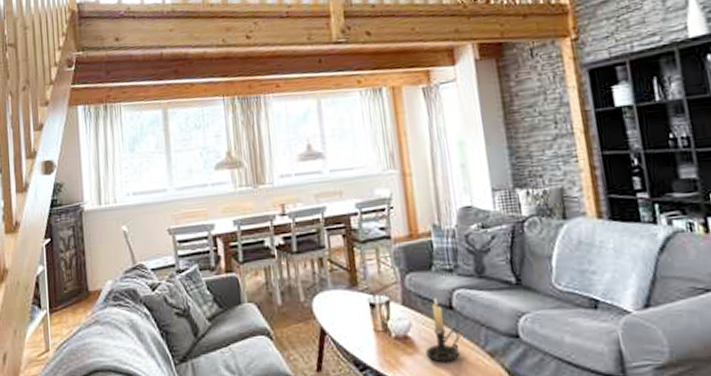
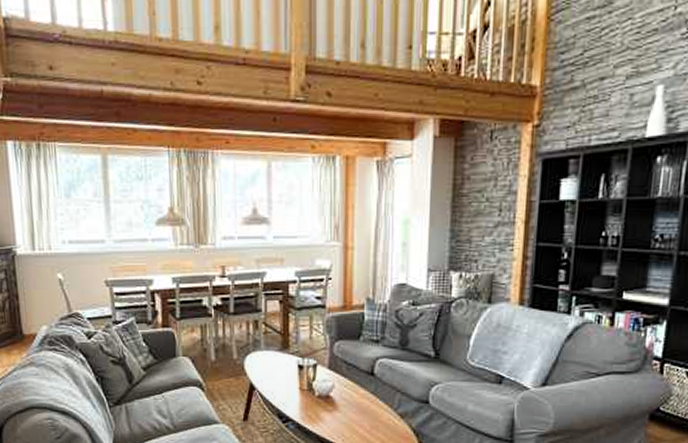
candle holder: present [425,297,460,363] -> none [344,364,376,420]

